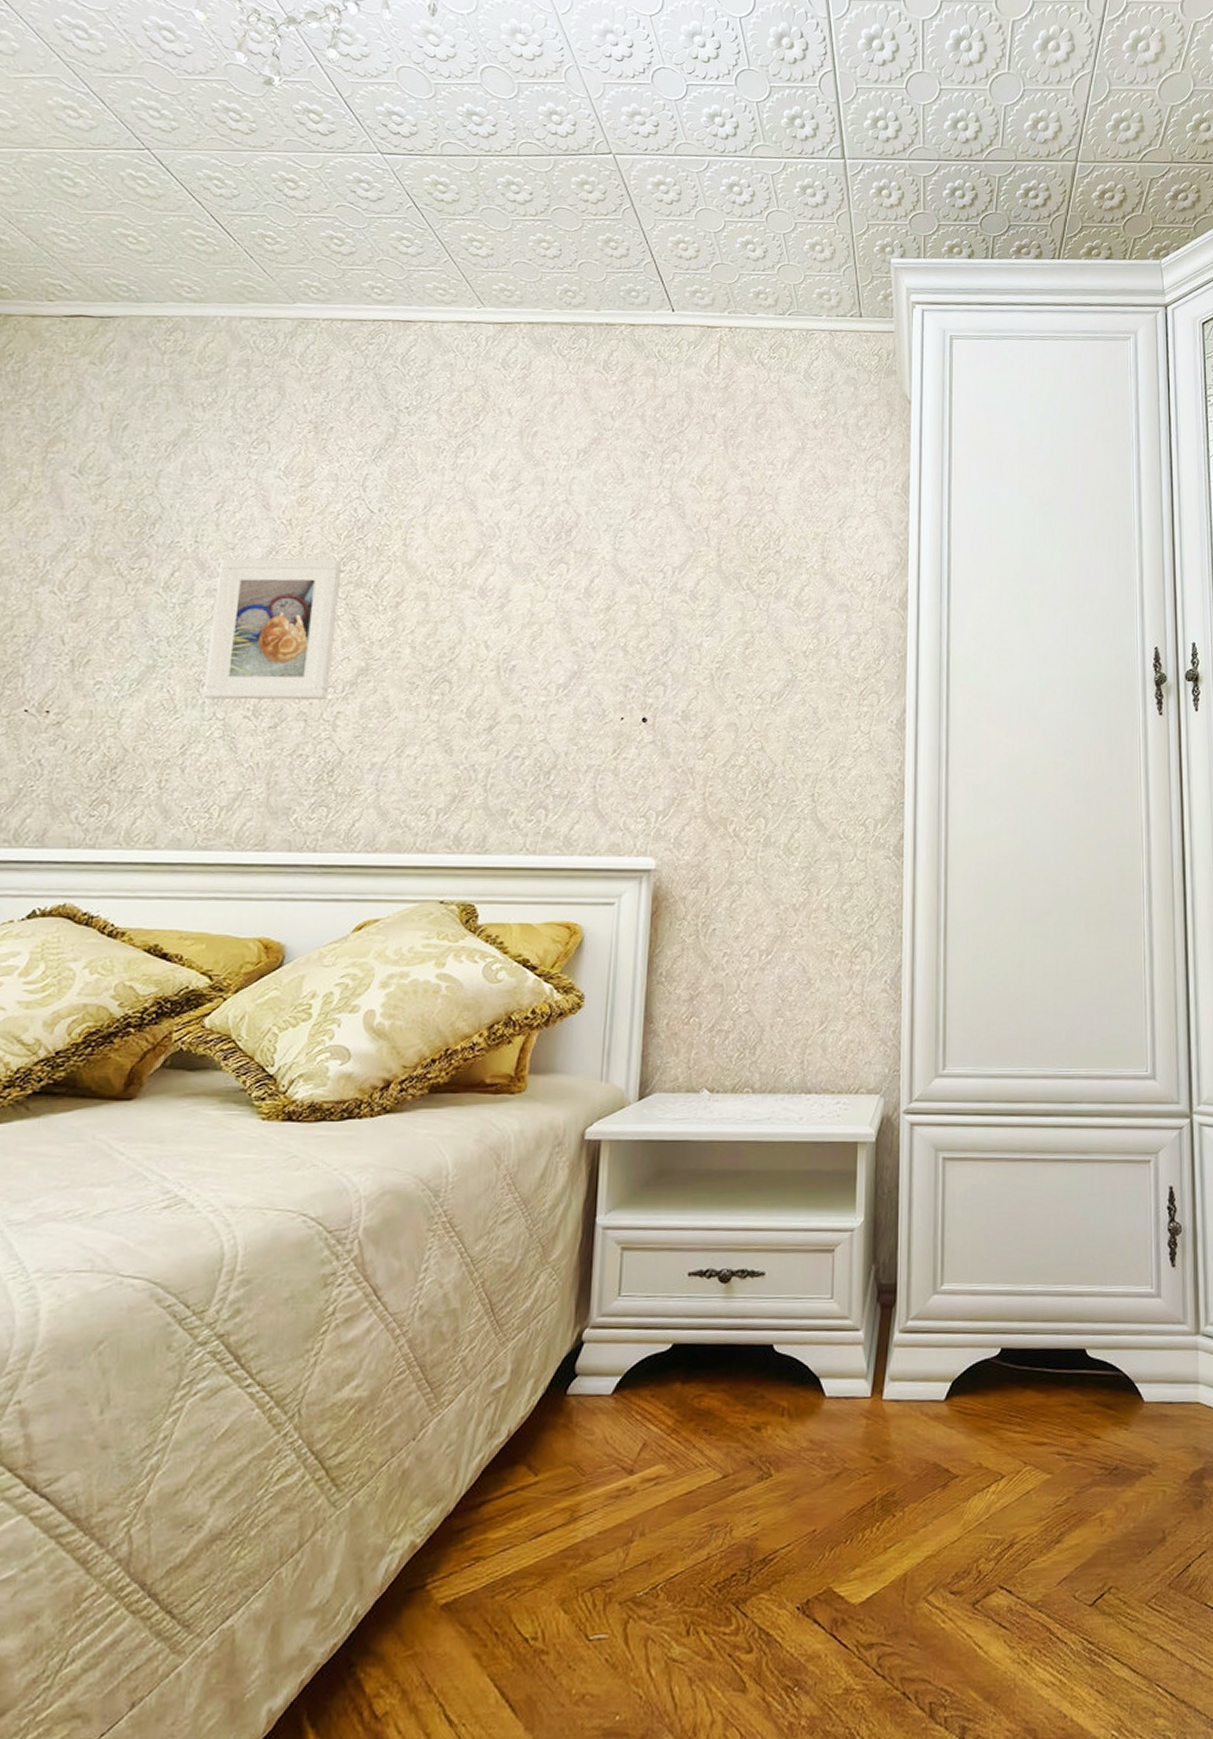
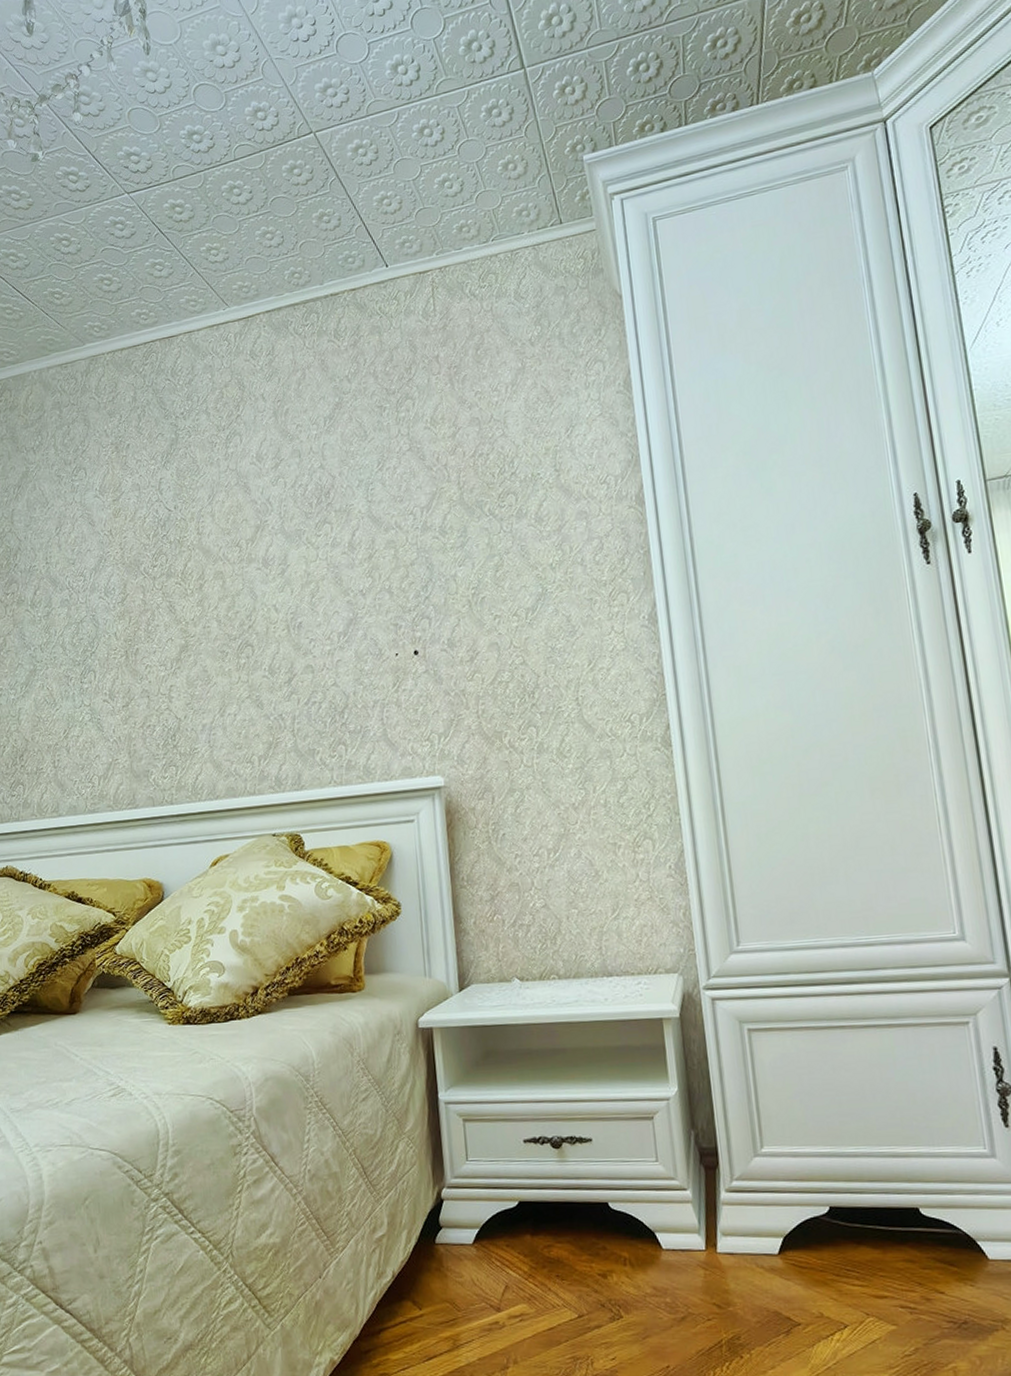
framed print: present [204,558,343,701] -> none [66,557,162,690]

